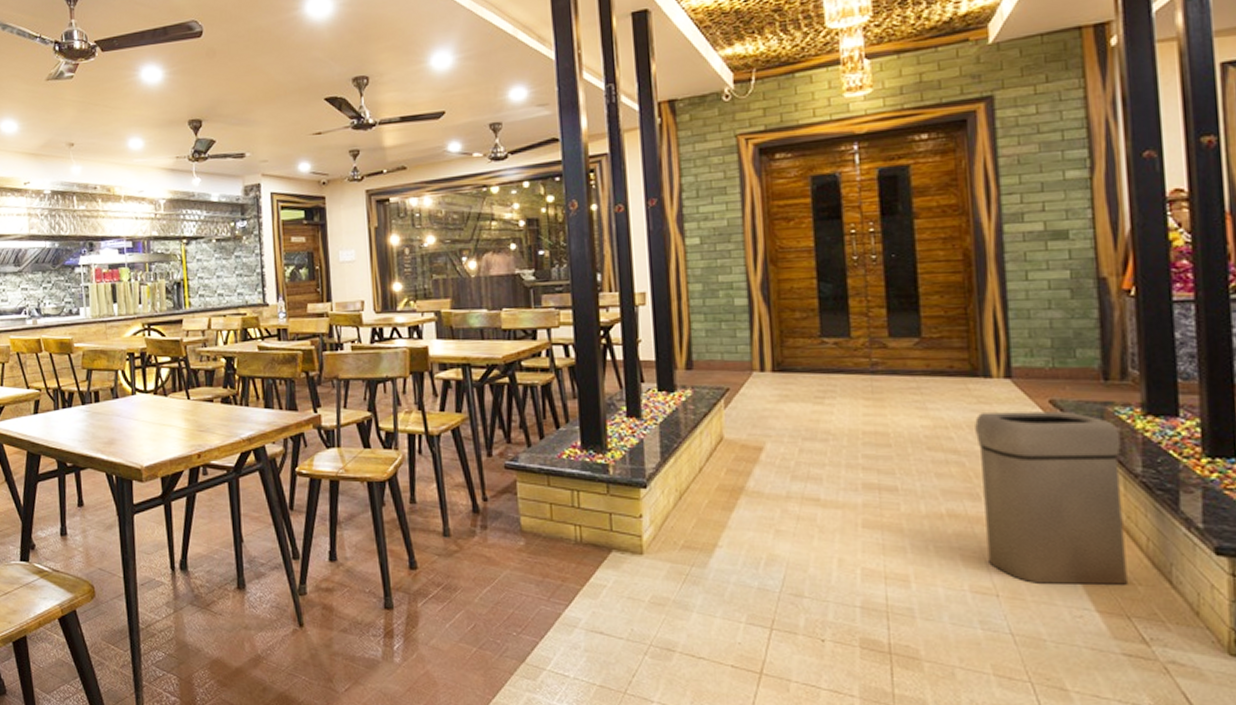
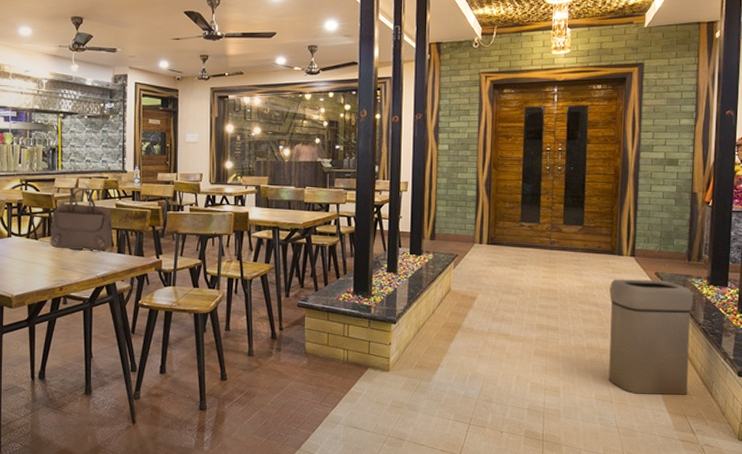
handbag: none [181,320,258,406] -> present [50,181,113,251]

